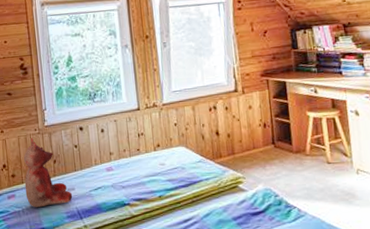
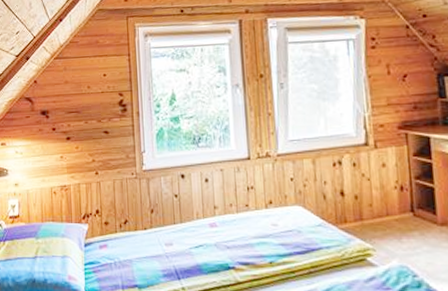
teddy bear: present [23,138,73,208] -> none [118,183,170,262]

